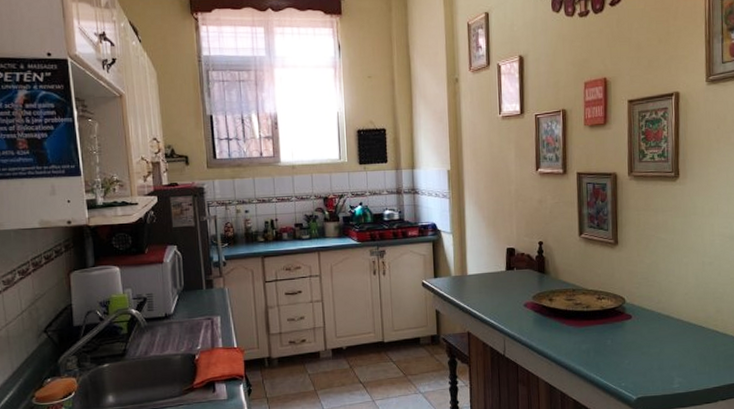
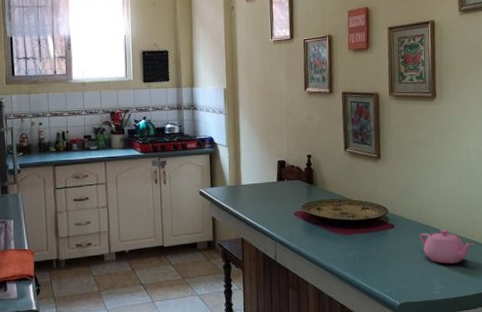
teapot: none [659,319,716,356] -> present [420,229,474,264]

